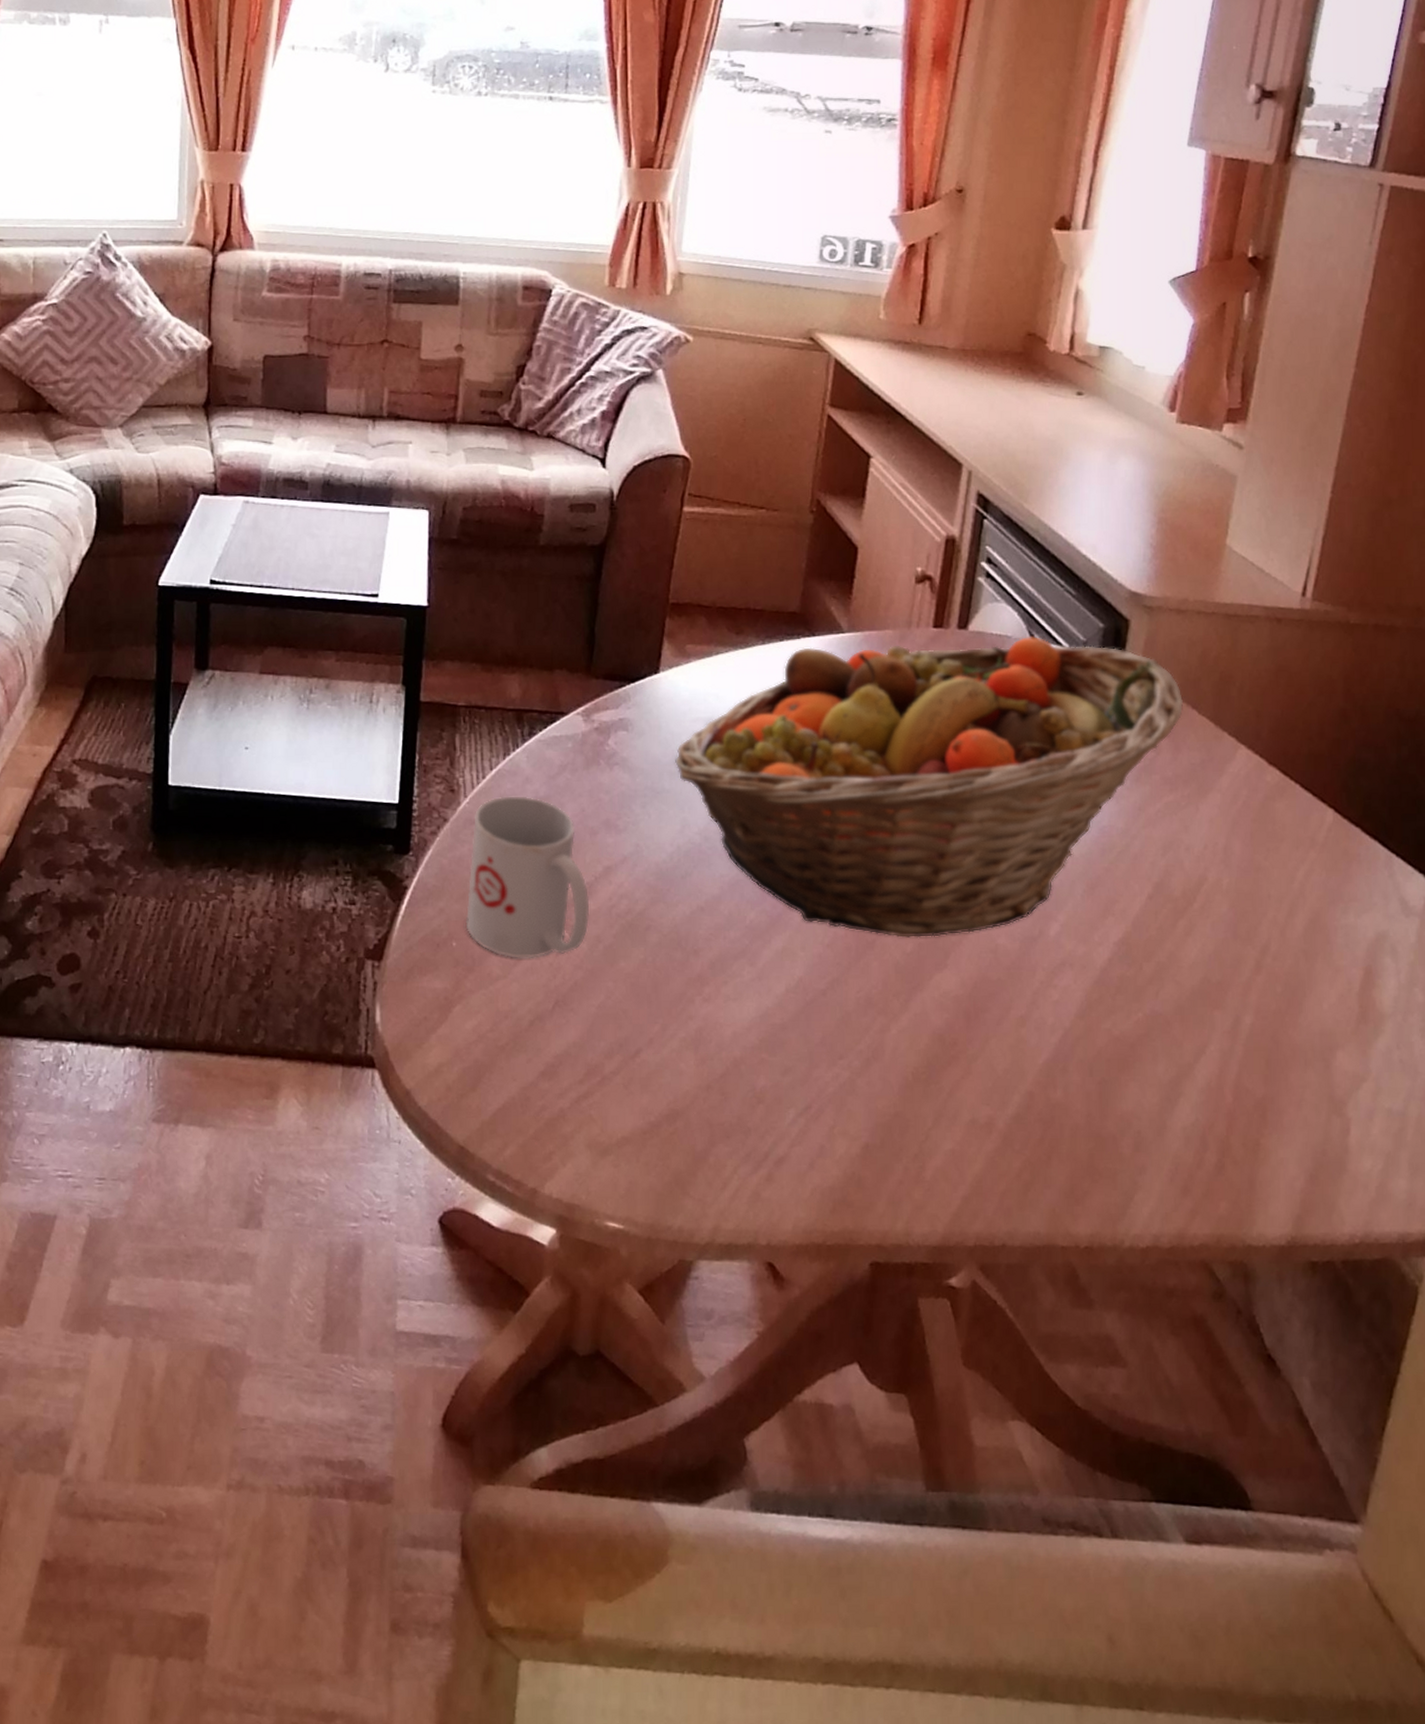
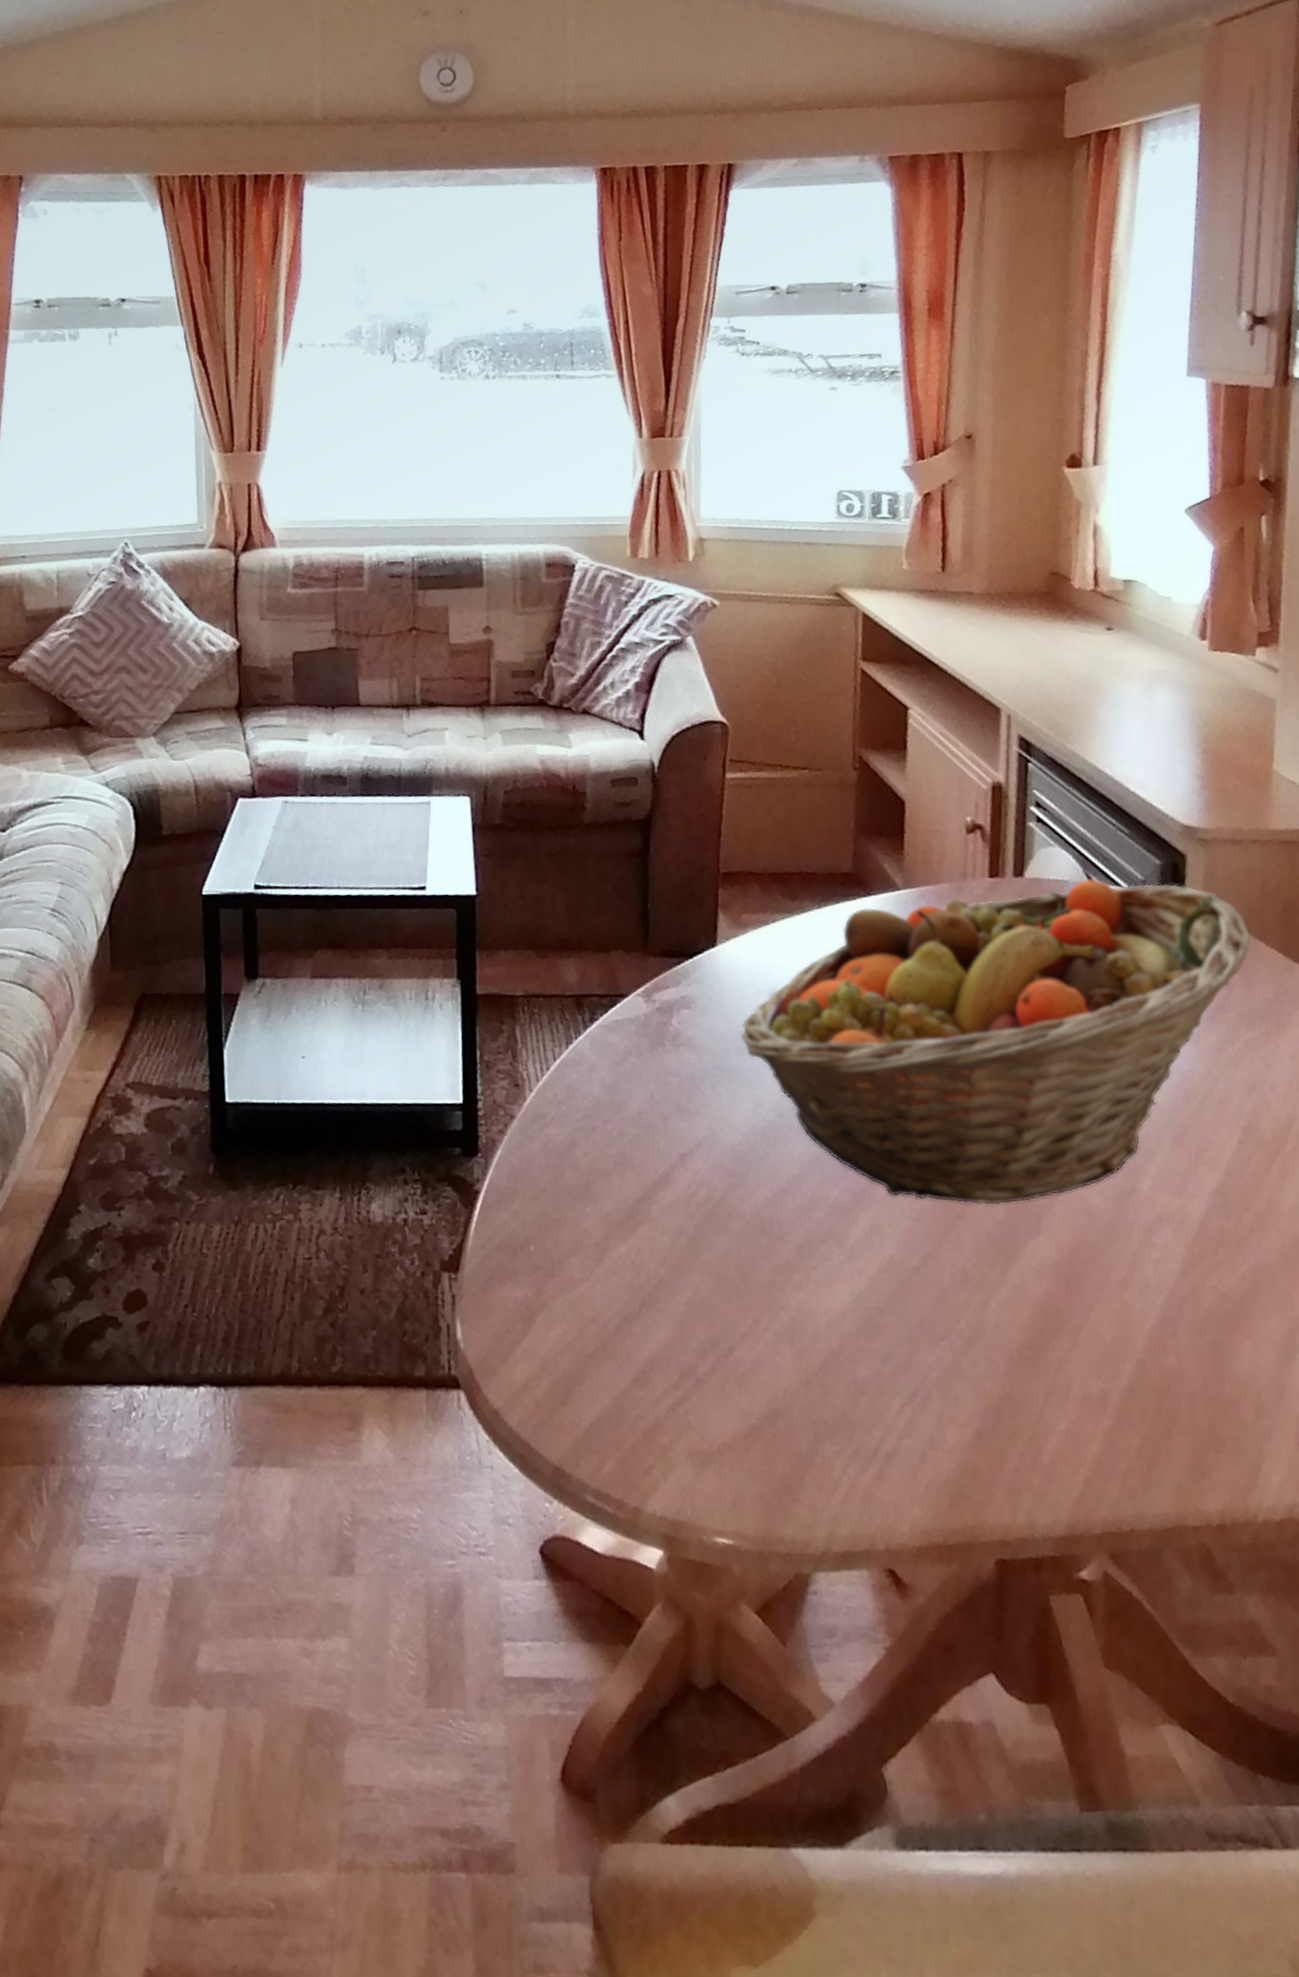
mug: present [465,796,590,958] -> none [541,1085,668,1259]

